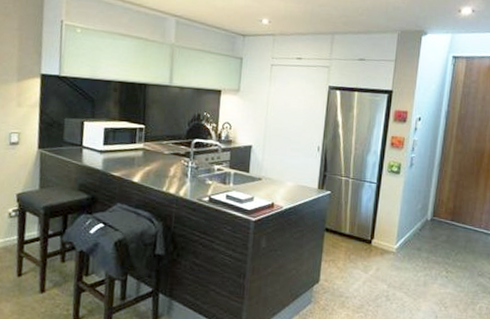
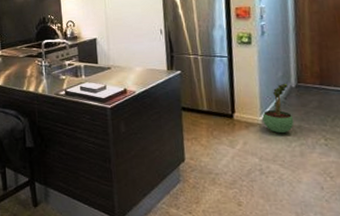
potted plant: none [397,215,425,262] -> present [262,83,294,133]

